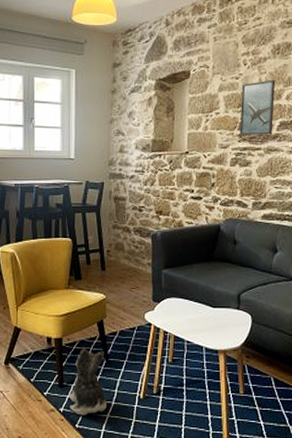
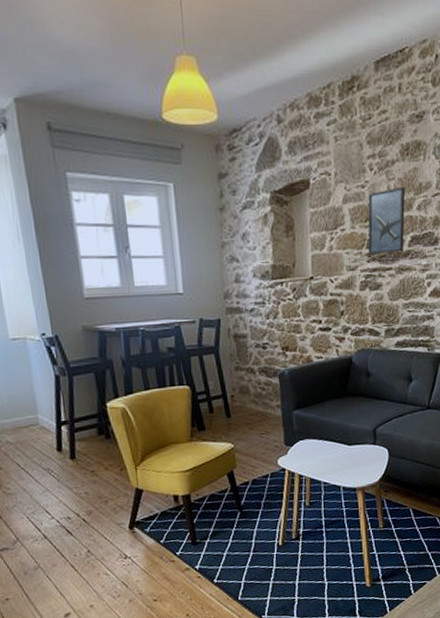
plush toy: present [69,346,107,416] -> none [203,500,245,570]

